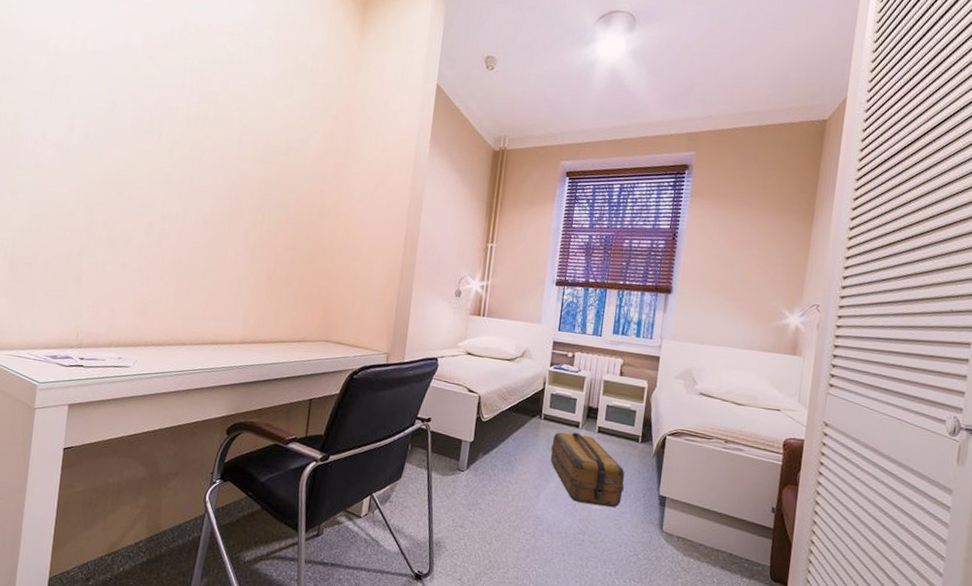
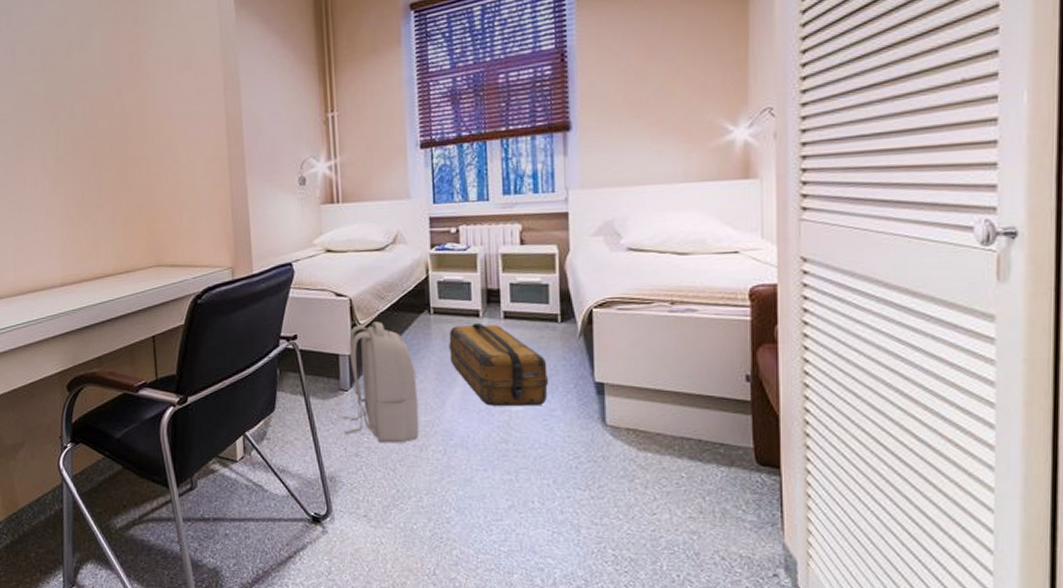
backpack: none [455,418,522,522] -> present [342,321,419,443]

